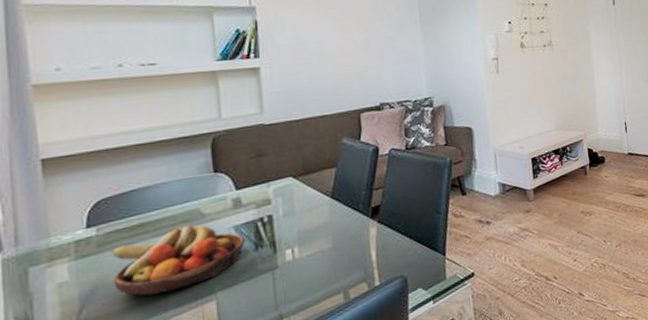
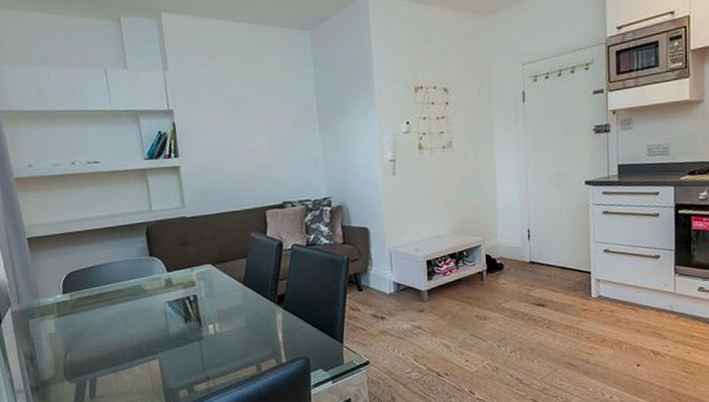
fruit bowl: present [111,225,246,297] -> none [81,298,178,350]

